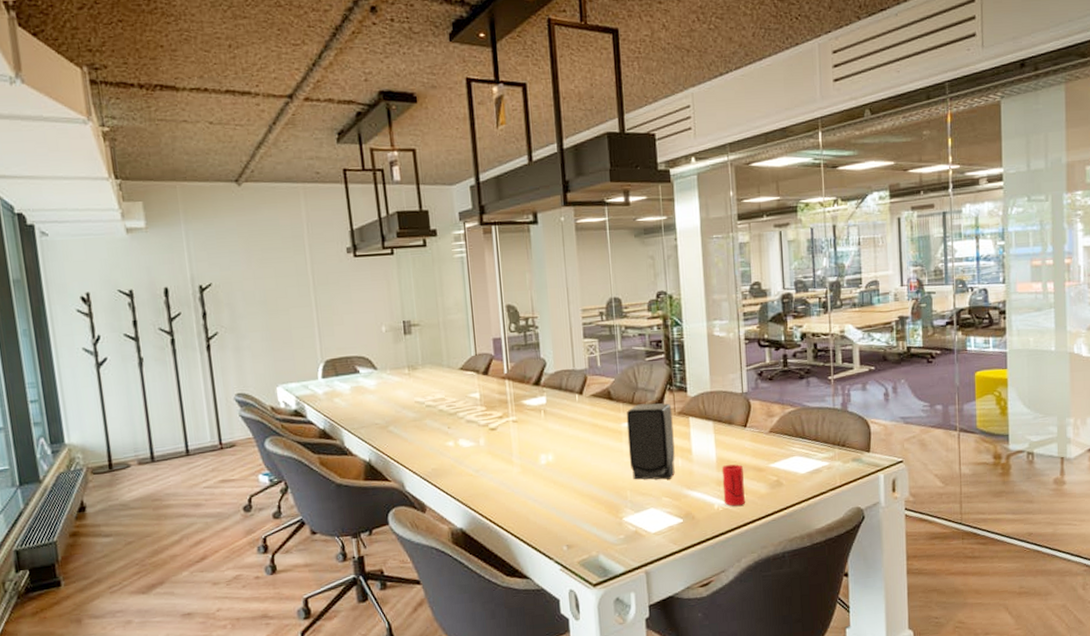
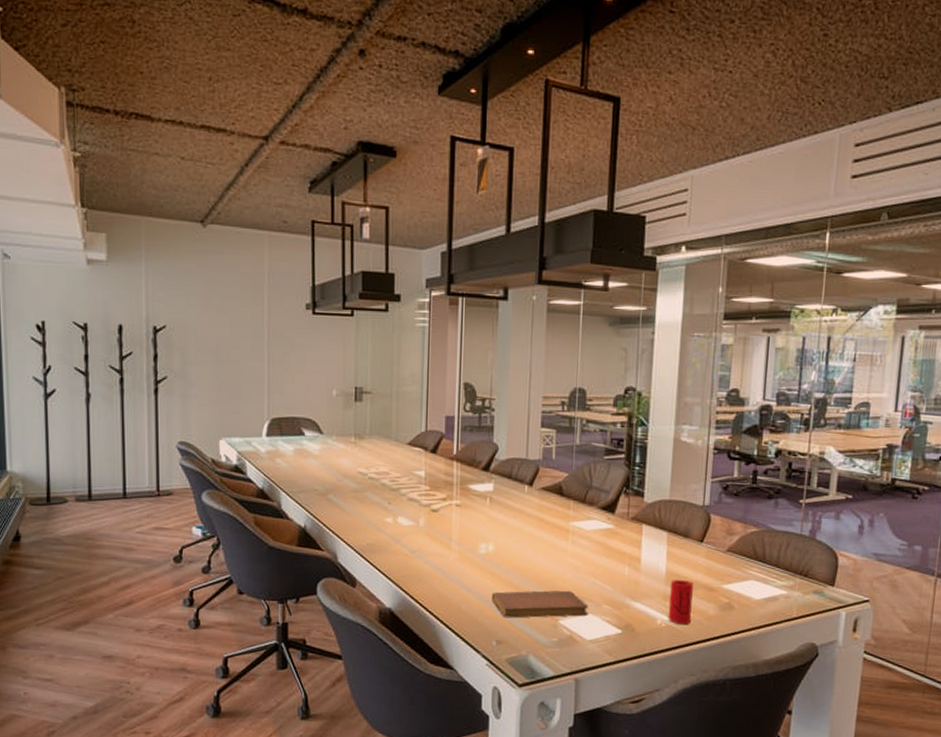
notebook: none [557,488,650,523] -> present [492,590,588,618]
speaker: present [626,403,675,480] -> none [573,504,625,587]

